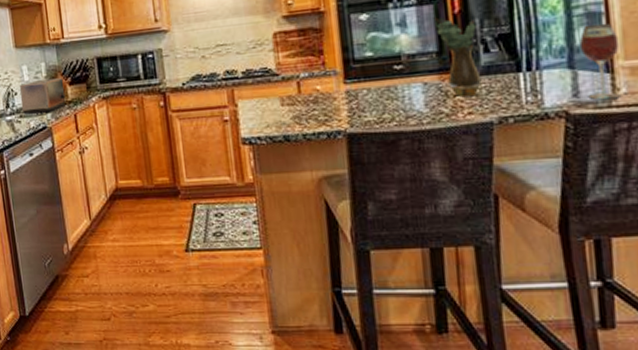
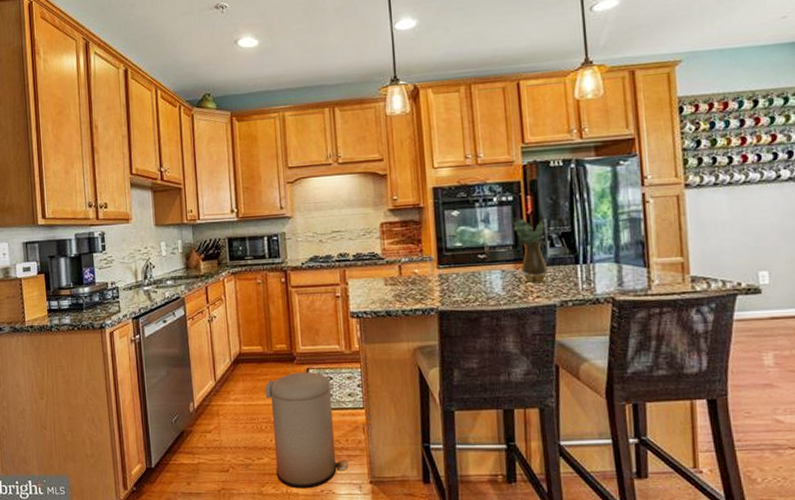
toaster: present [19,78,66,115] -> none [157,254,199,286]
pedal bin: none [146,208,246,339] -> present [265,372,348,489]
wineglass: present [580,23,620,100] -> none [624,227,654,290]

